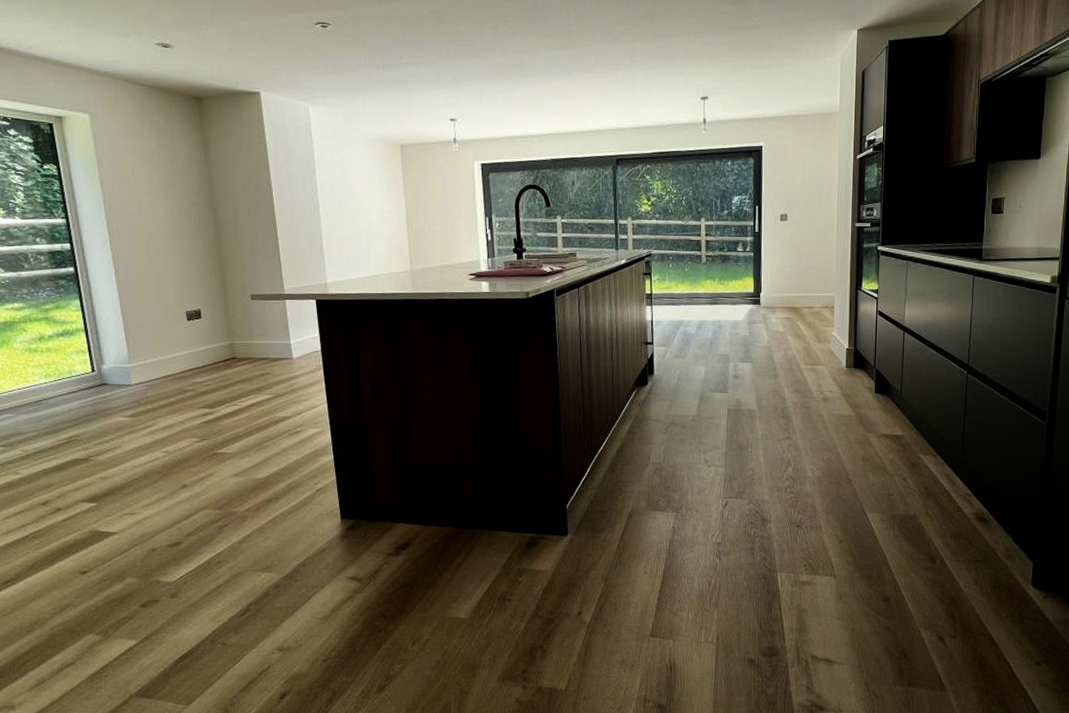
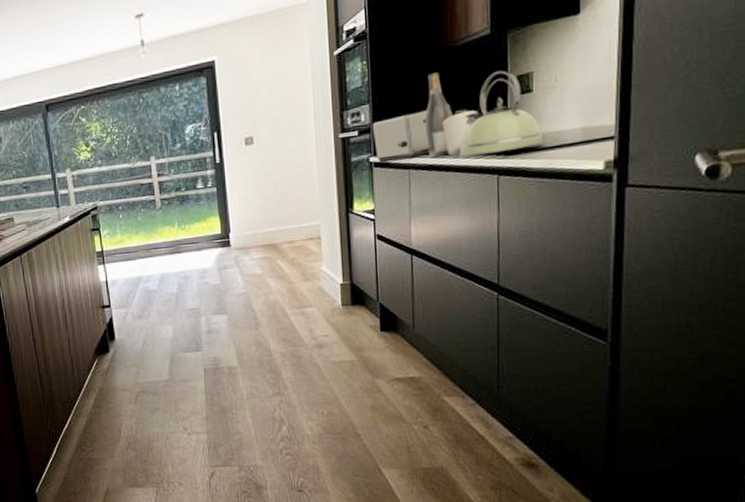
toaster: none [881,212,943,253] -> present [372,103,451,163]
wine bottle: none [921,186,944,255] -> present [424,72,453,159]
canister: none [930,219,961,255] -> present [436,110,477,157]
kettle: none [945,192,1010,258] -> present [458,69,546,157]

